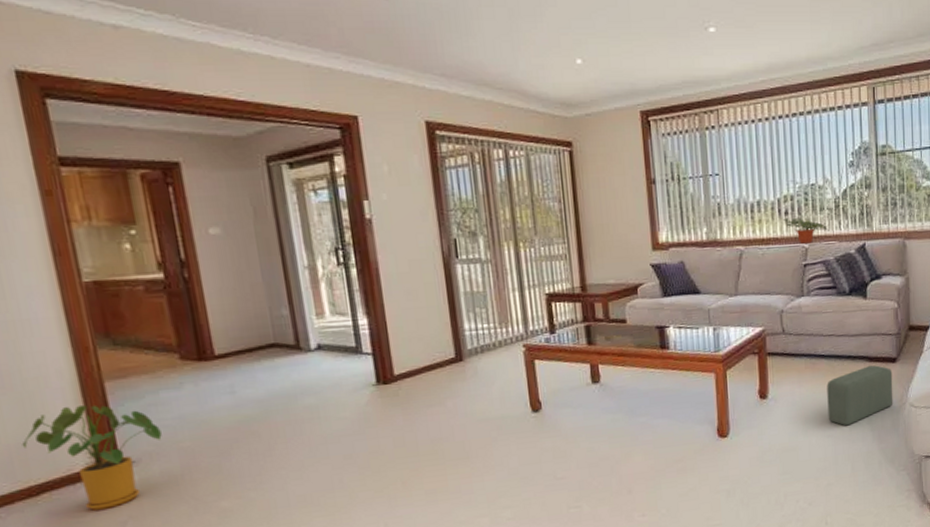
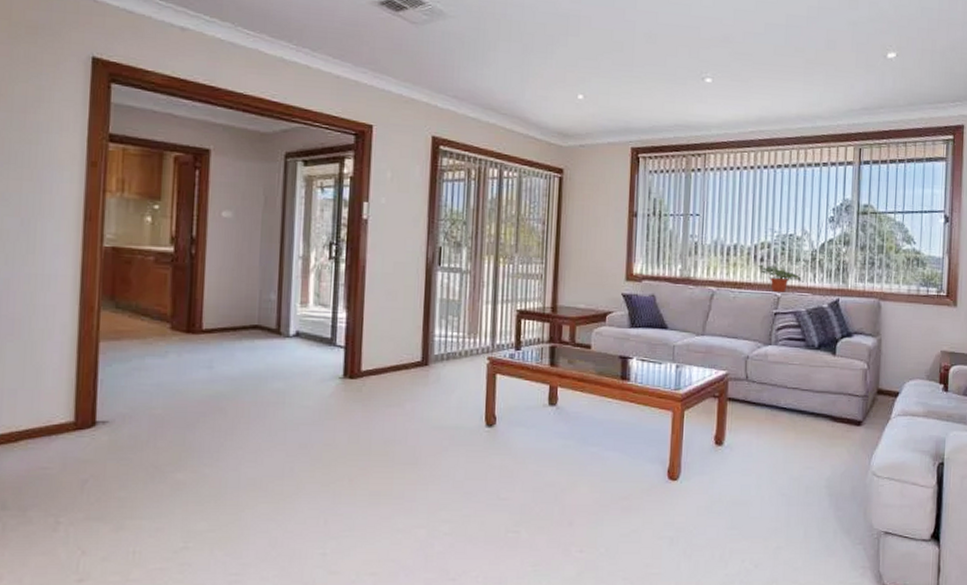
house plant: present [22,404,162,511] -> none [14,360,138,464]
pouf: present [827,365,893,426] -> none [784,426,856,487]

